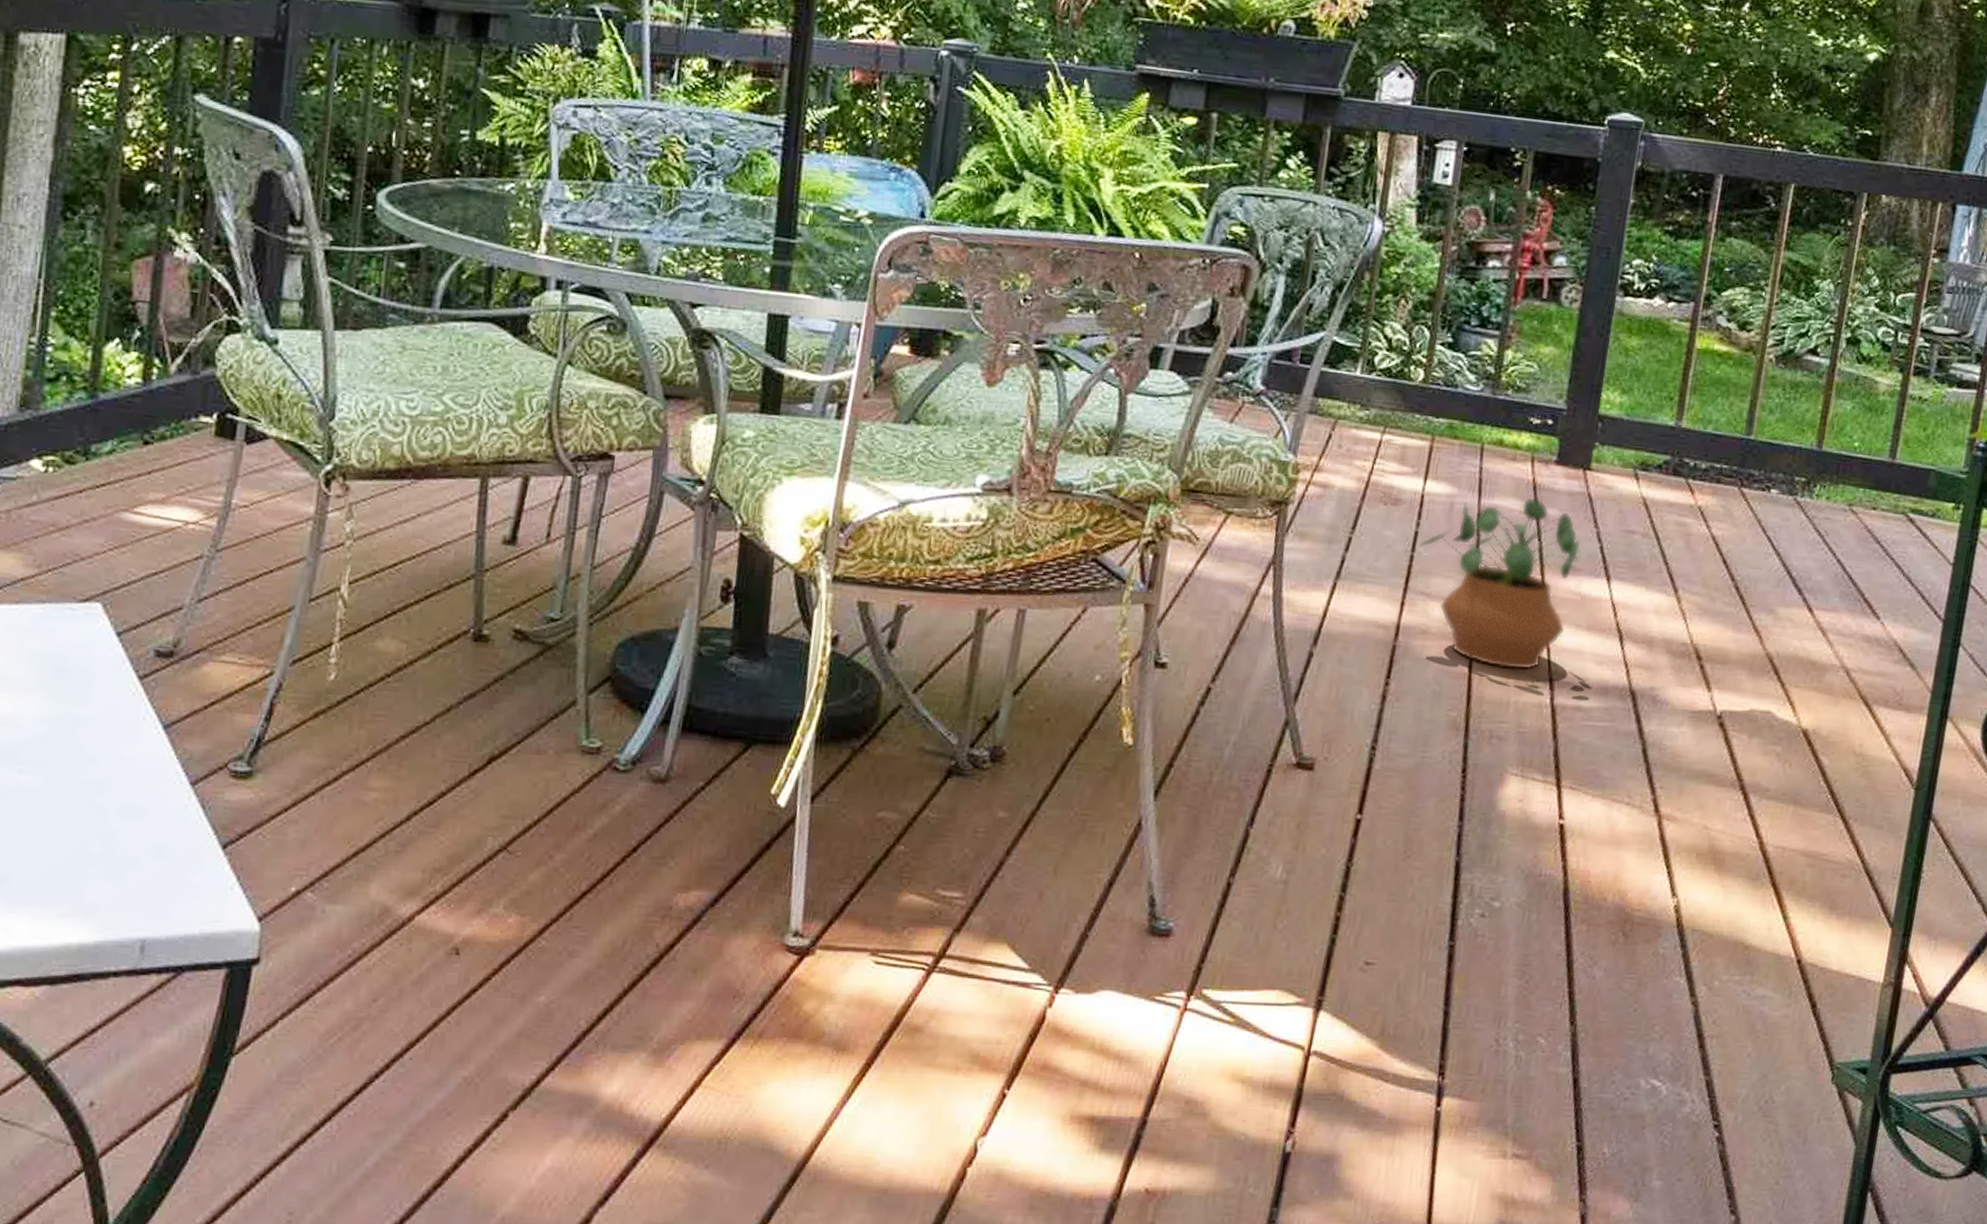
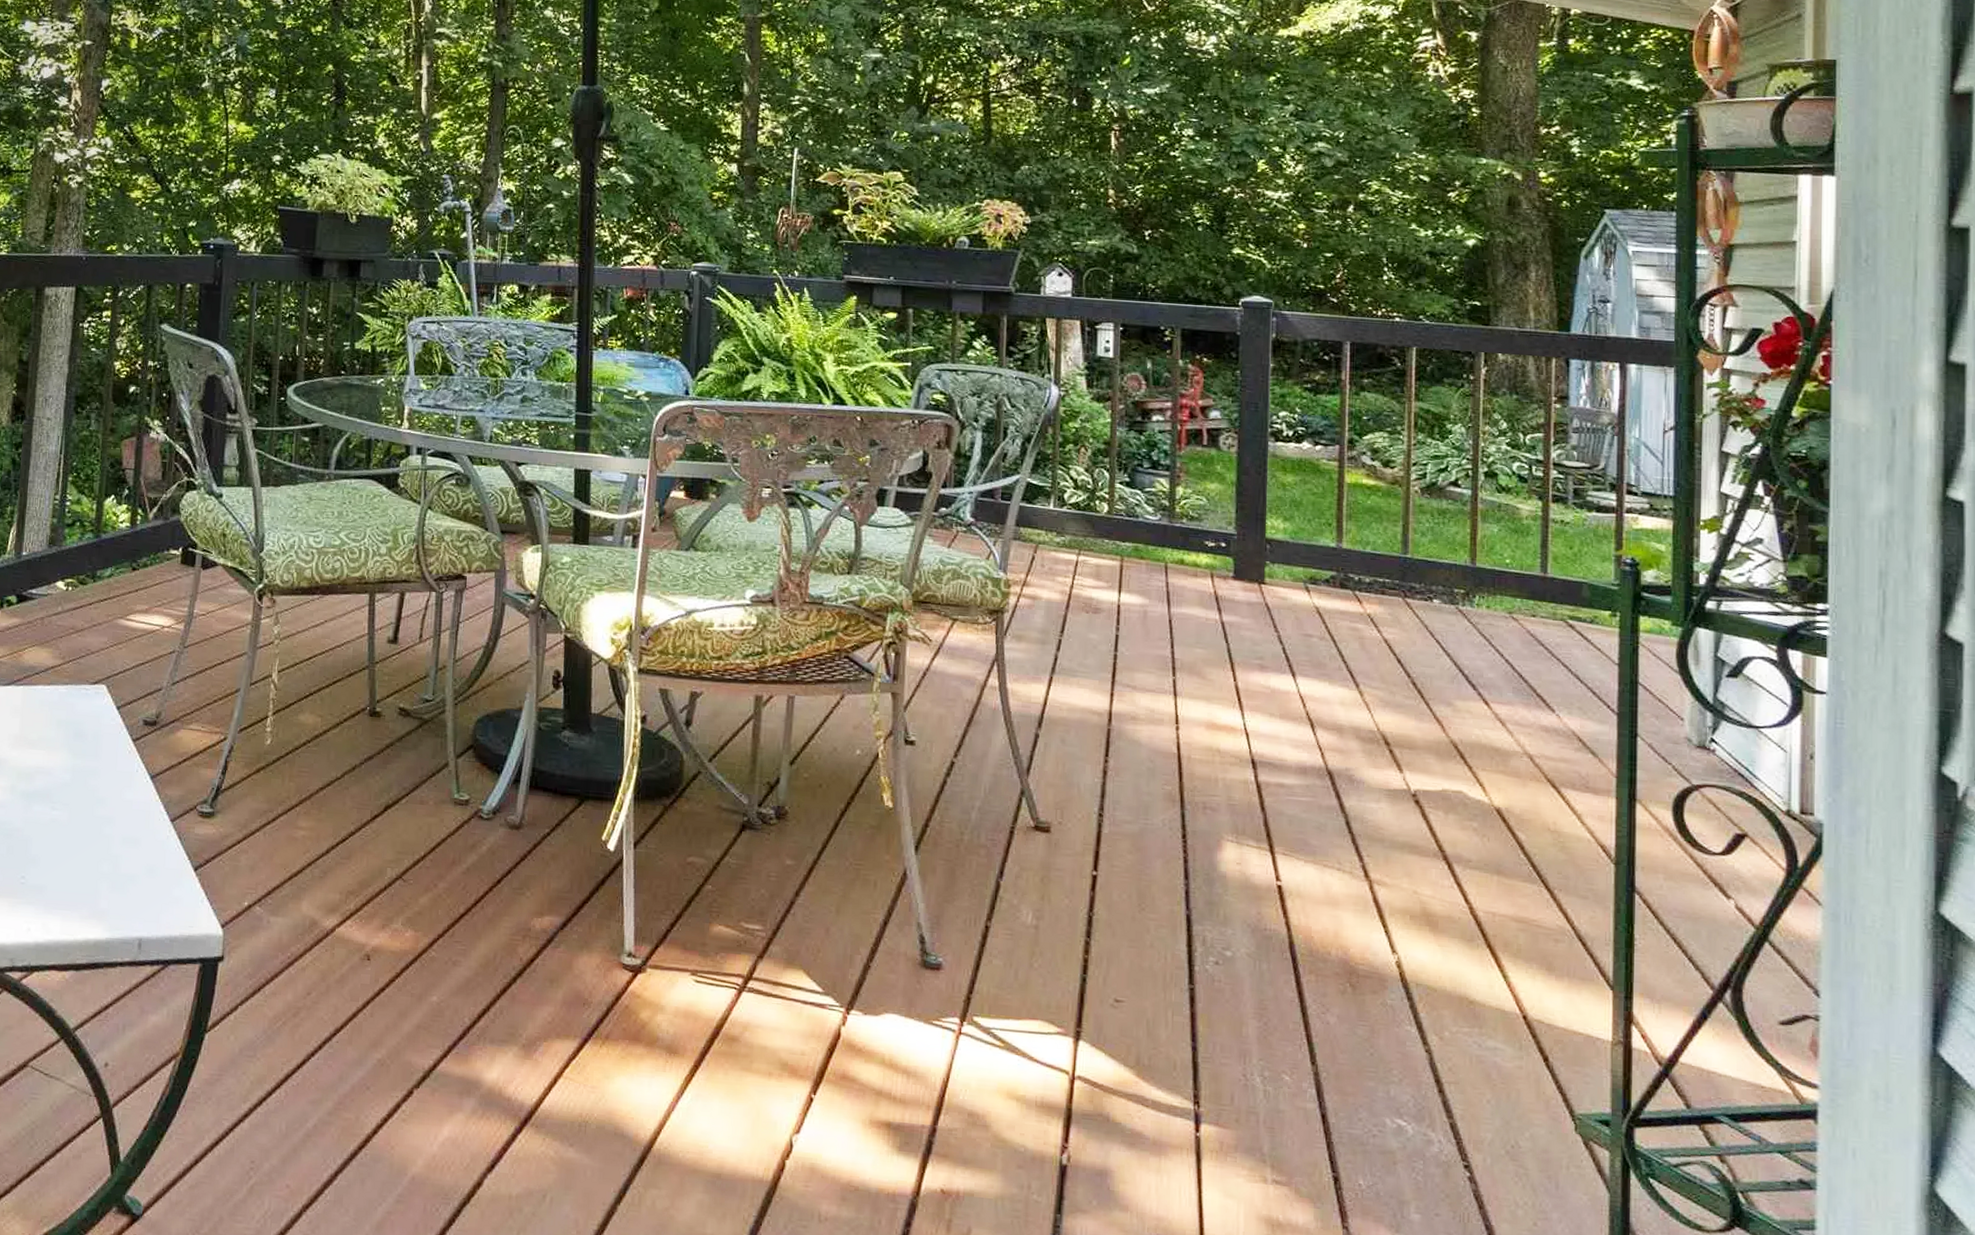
potted plant: present [1418,498,1581,671] -> none [1120,607,1265,752]

